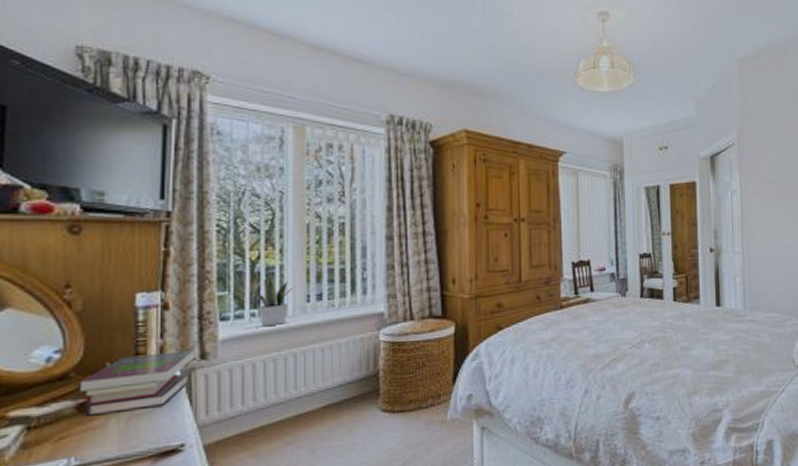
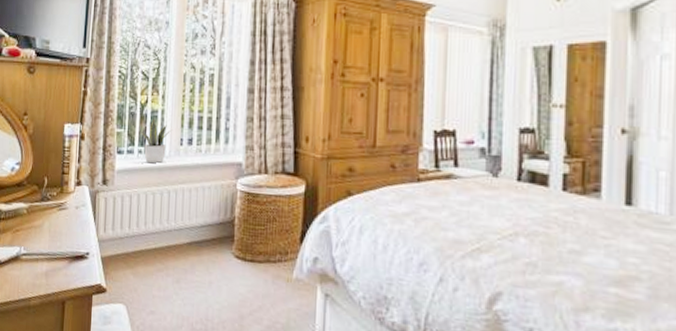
books: present [79,350,195,416] -> none [28,173,100,219]

